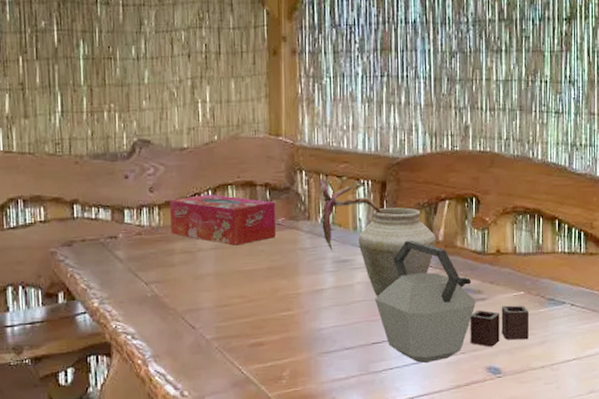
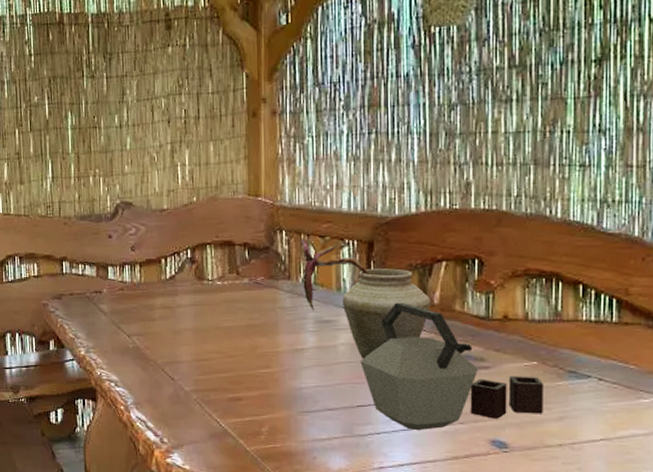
tissue box: present [170,194,276,246] -> none [150,253,254,303]

